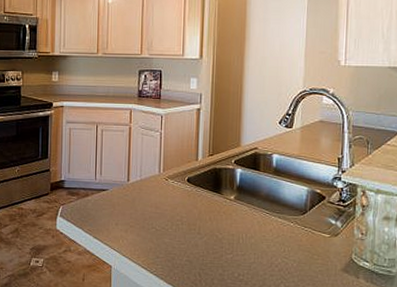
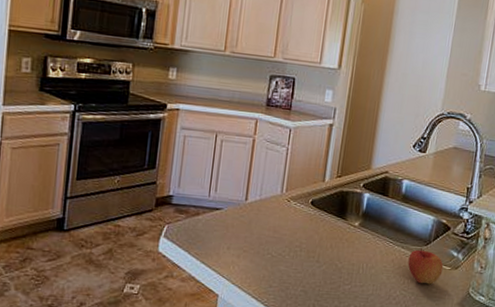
apple: none [286,218,323,252] -> present [407,248,444,285]

